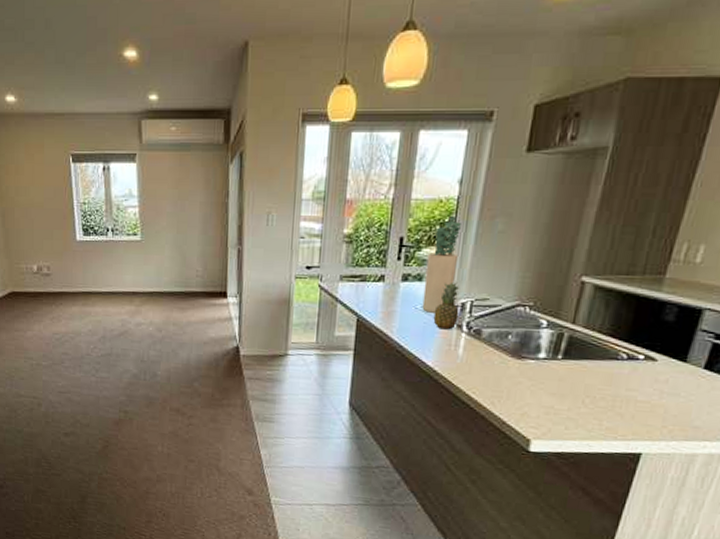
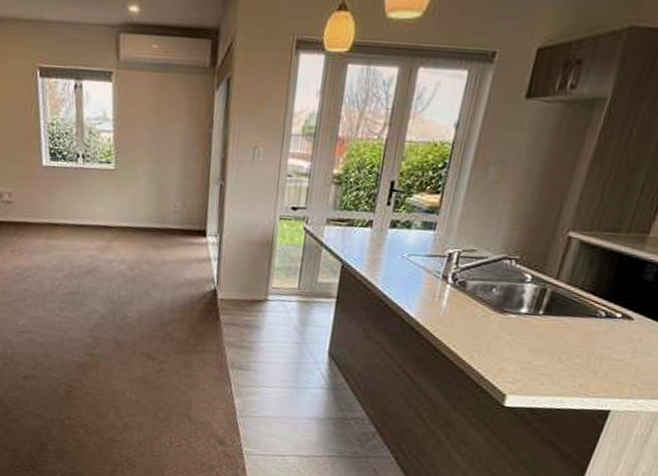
vase: present [422,212,461,313] -> none [408,157,454,263]
fruit: present [433,282,460,330] -> none [419,230,449,281]

